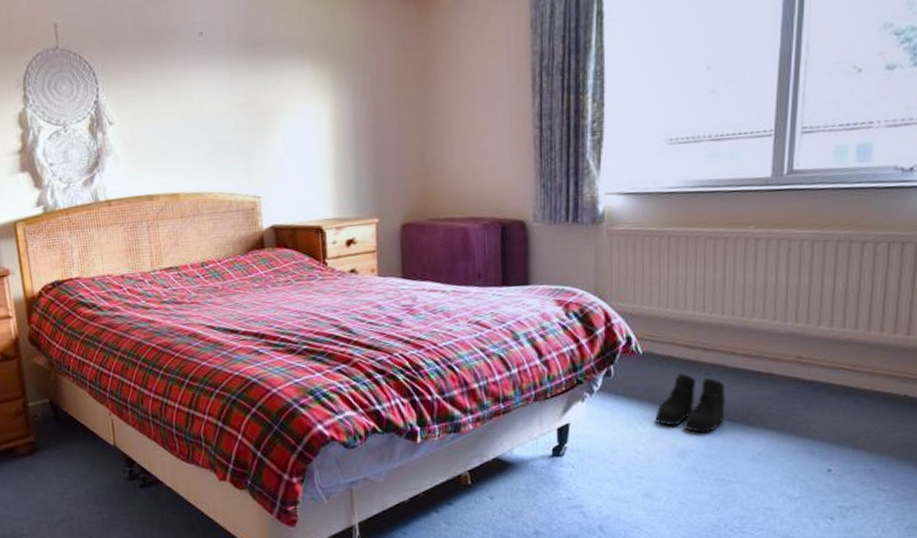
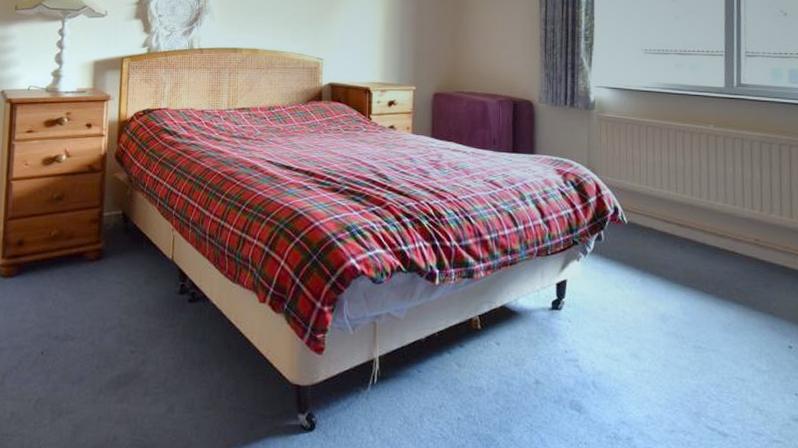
boots: present [655,373,727,433] -> none [639,244,699,301]

